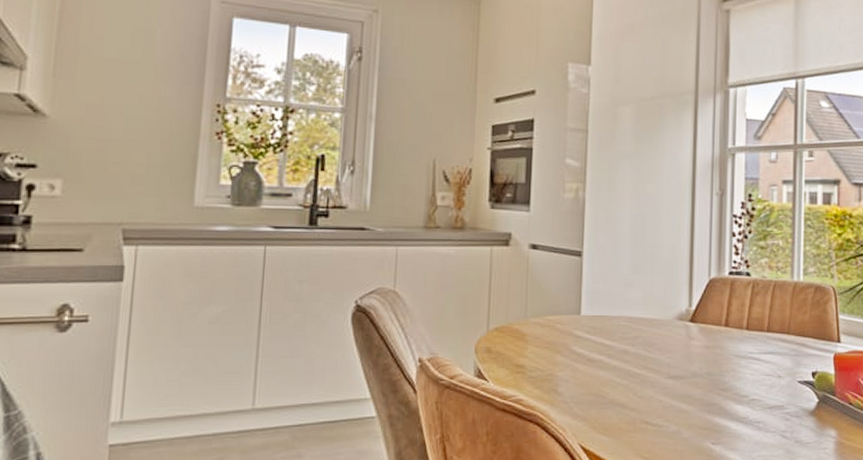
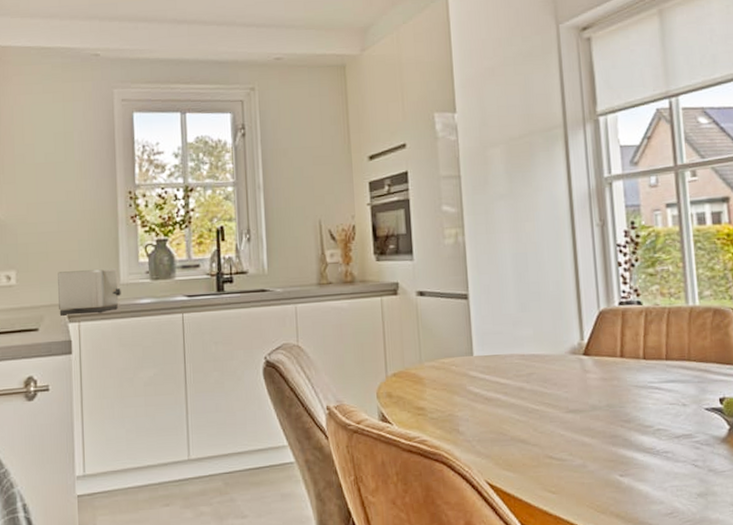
toaster: none [112,186,194,238] -> present [58,268,121,316]

